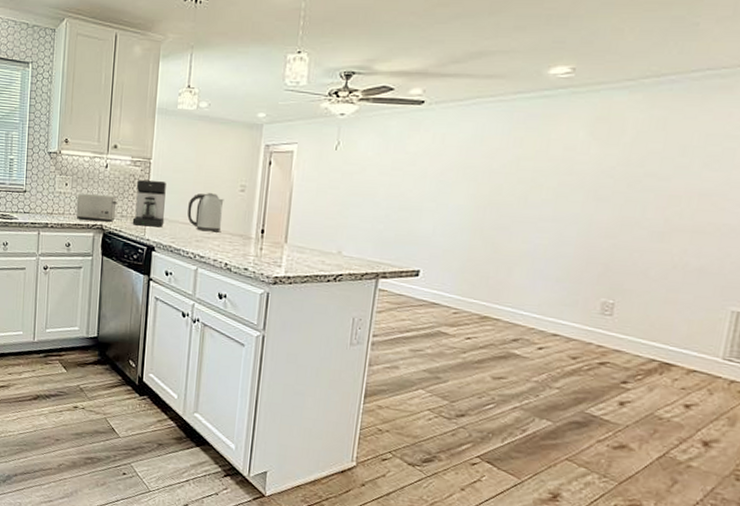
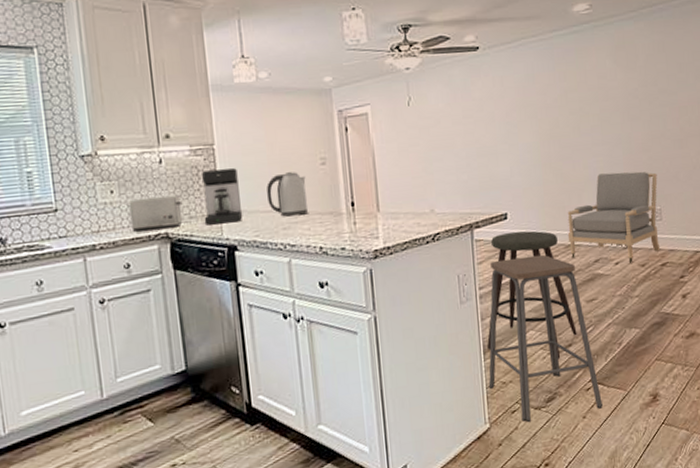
bar stool: none [363,313,488,487] -> present [488,254,603,422]
bar stool: none [370,289,474,425] -> present [487,230,577,359]
armchair: none [484,251,619,352] -> present [567,171,661,263]

